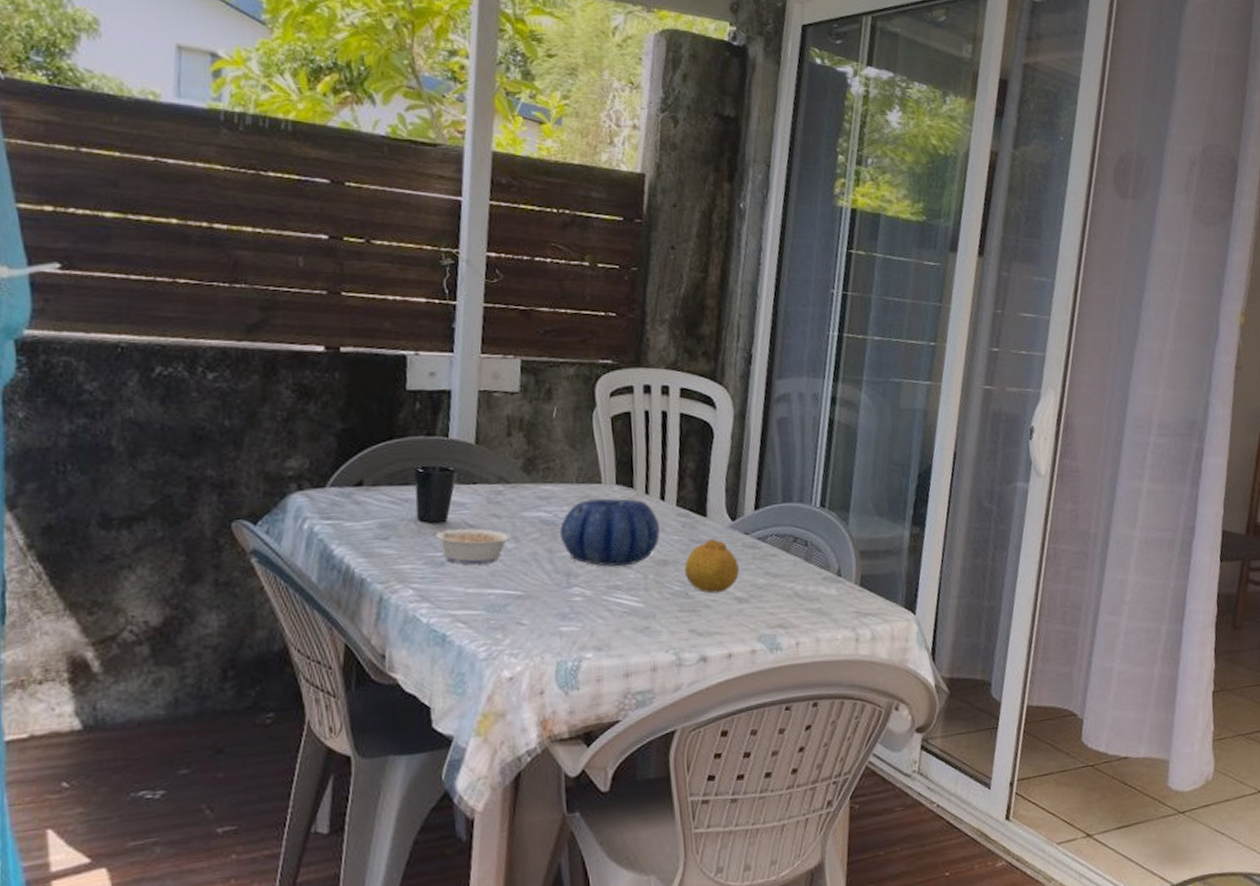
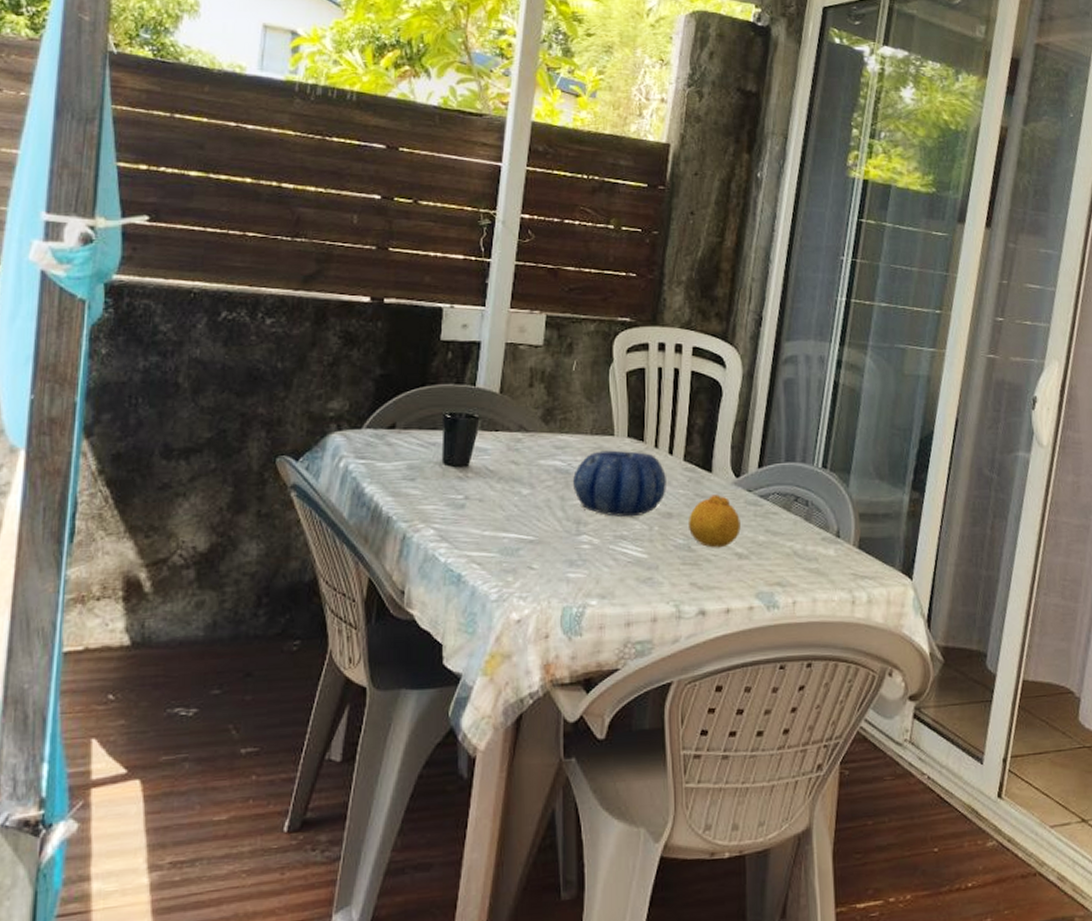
legume: present [427,524,512,565] -> none [450,468,528,509]

